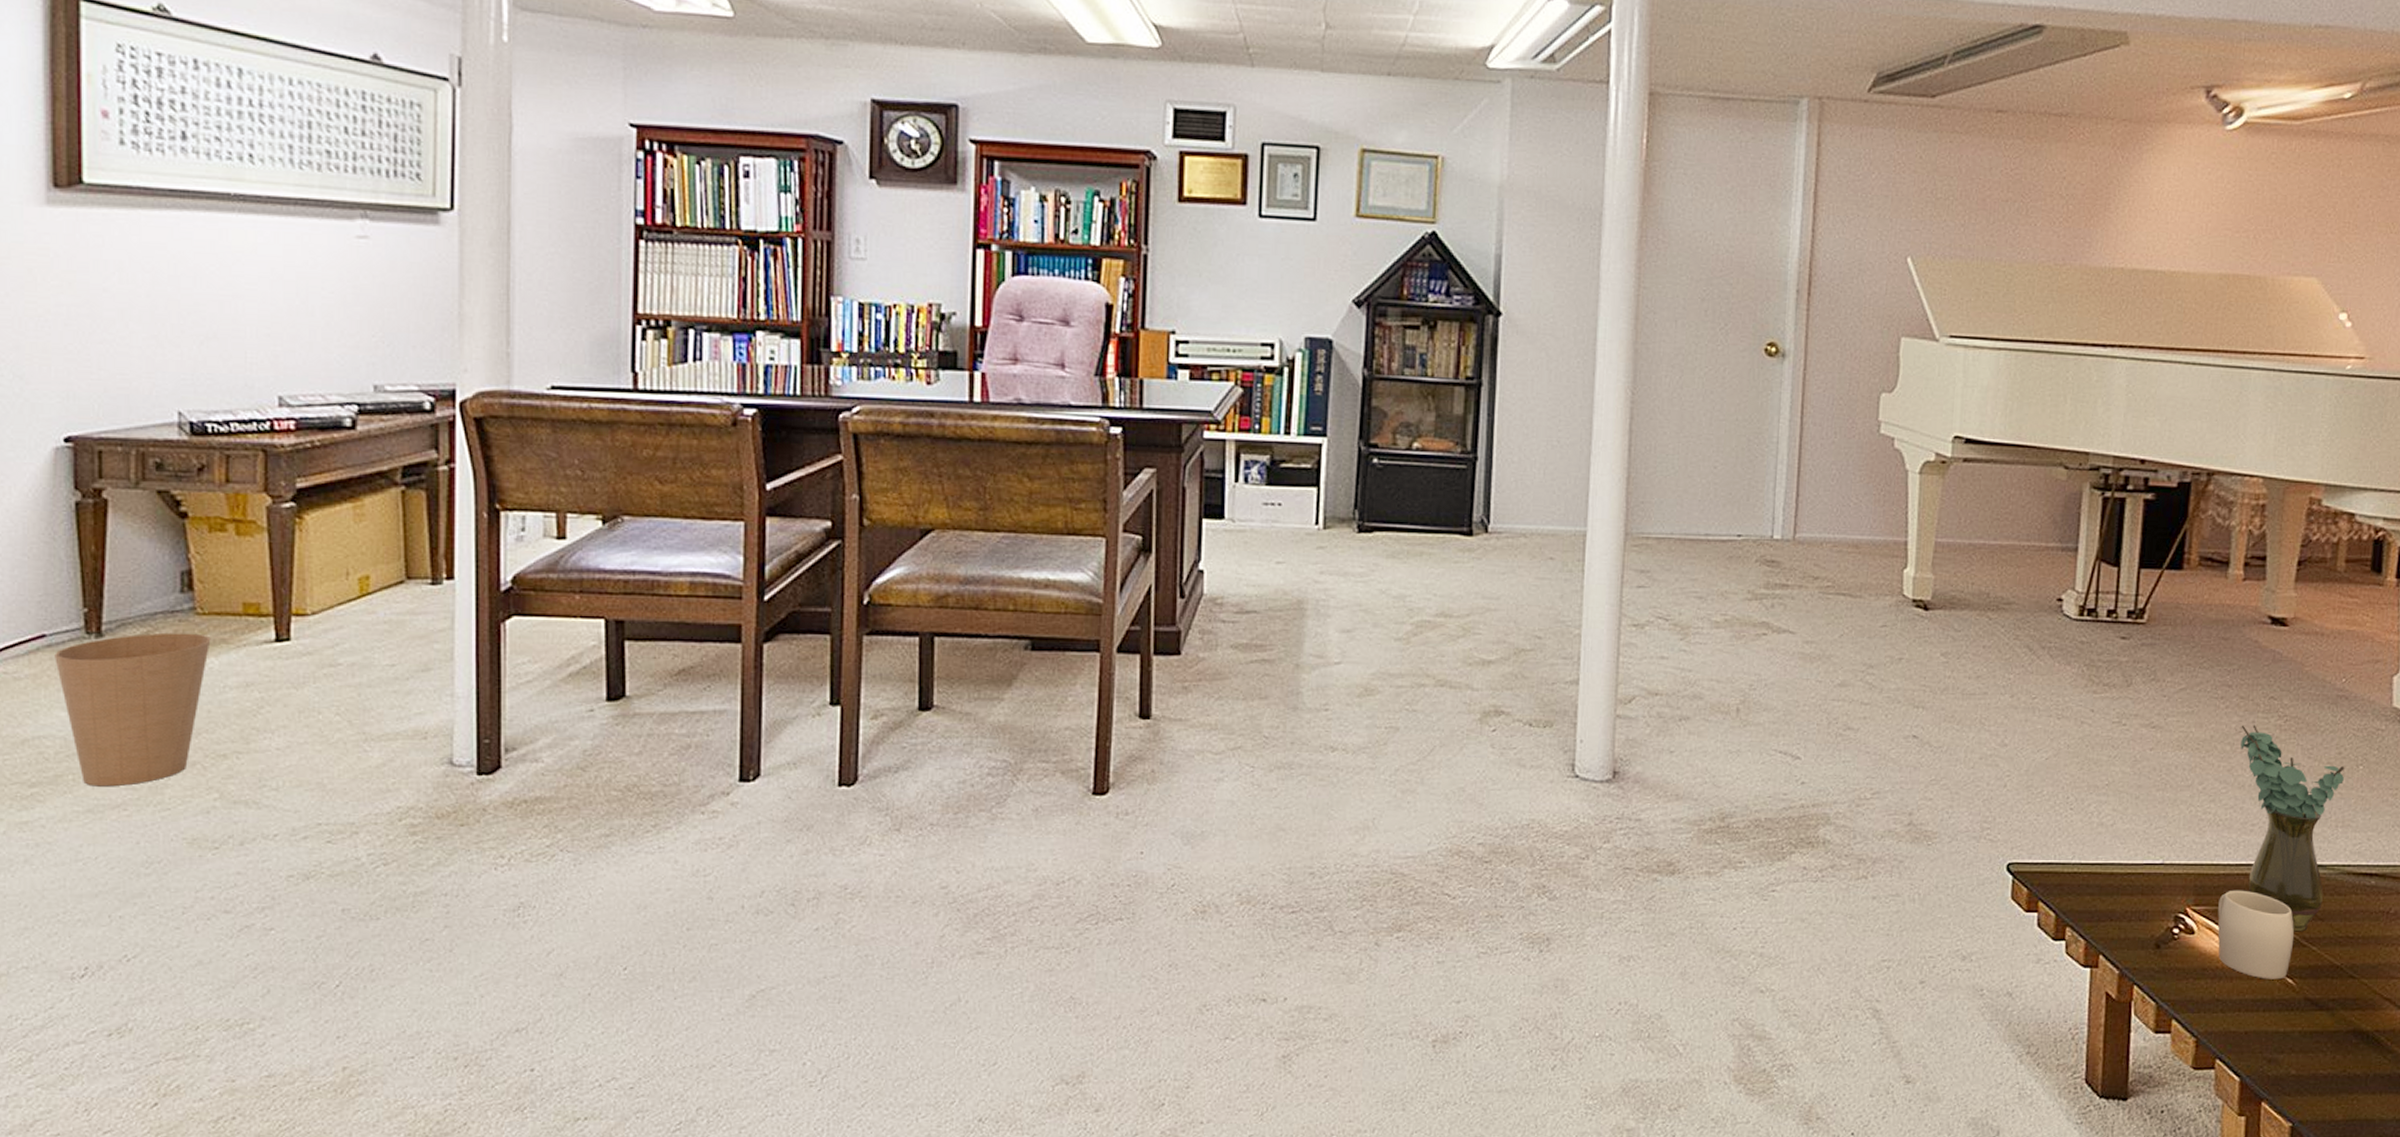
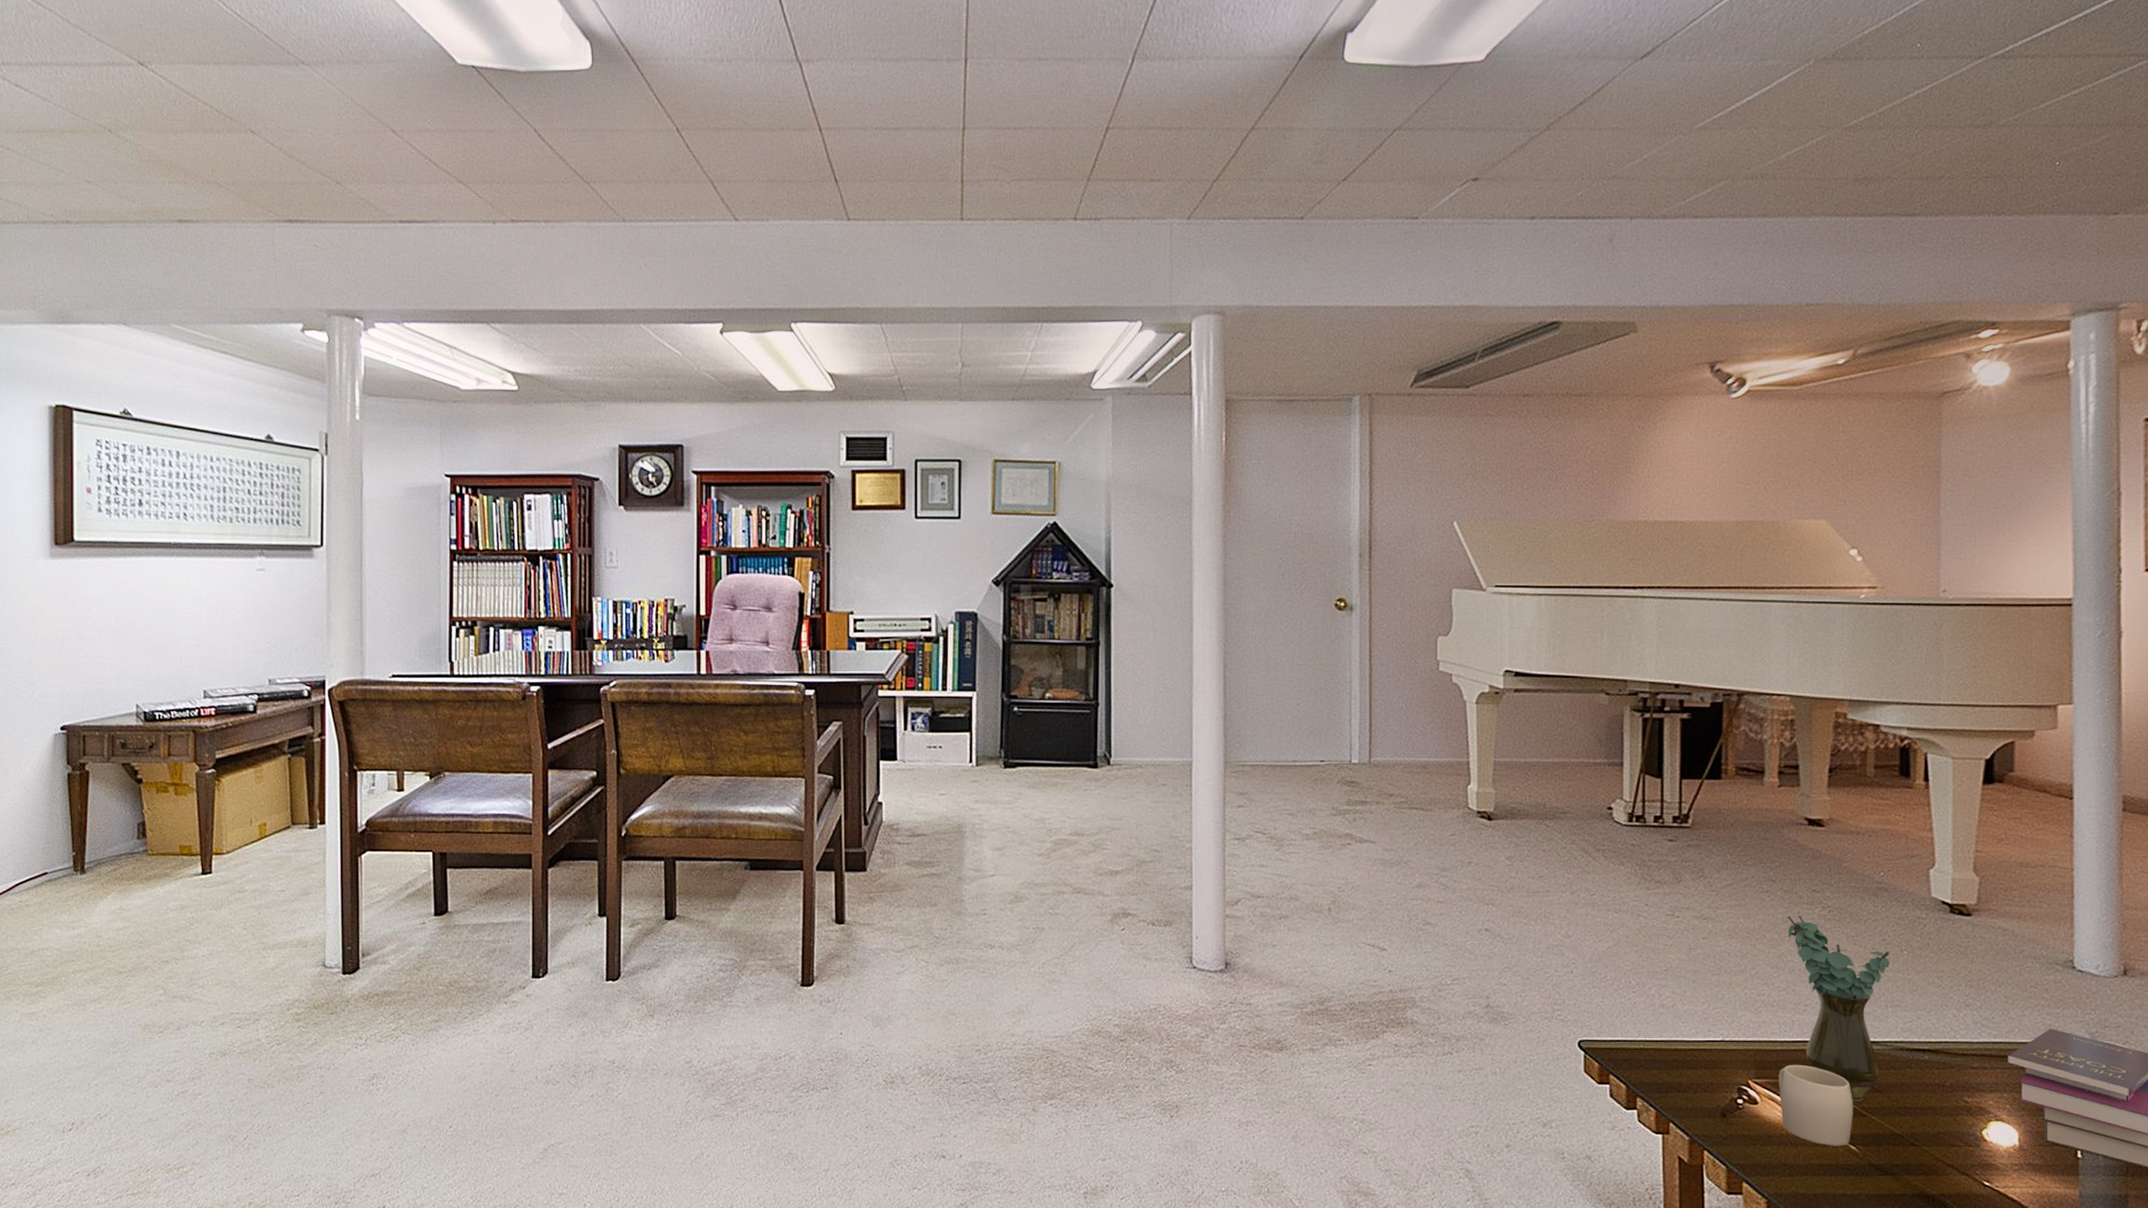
trash bin: present [54,632,211,787] -> none [53,869,158,986]

